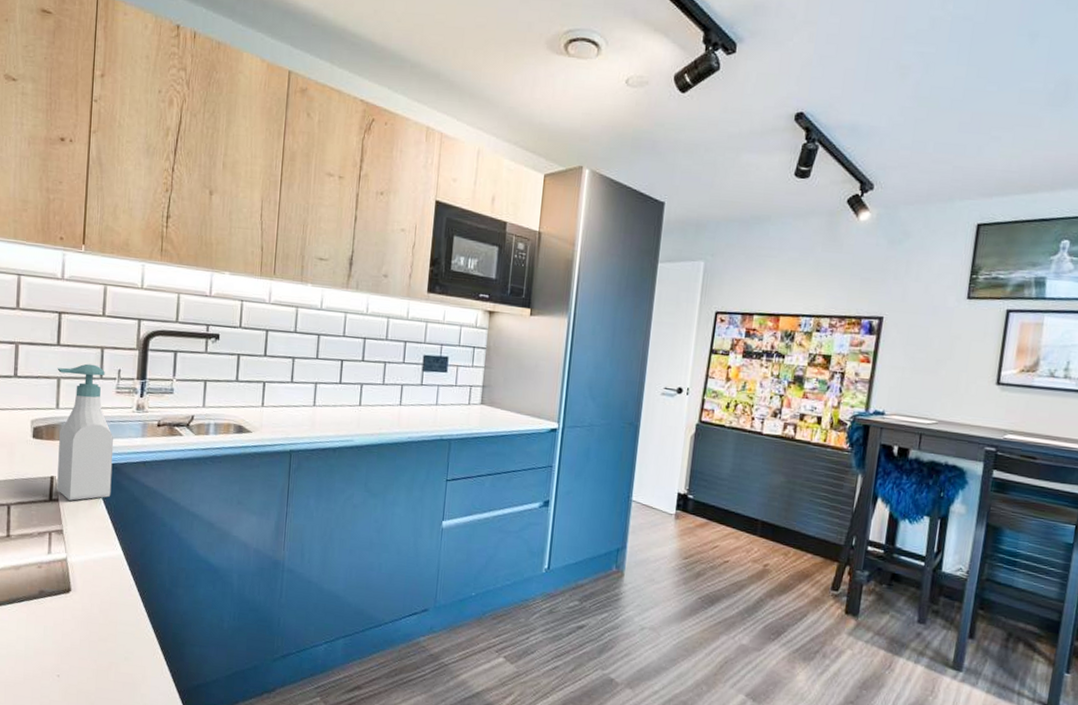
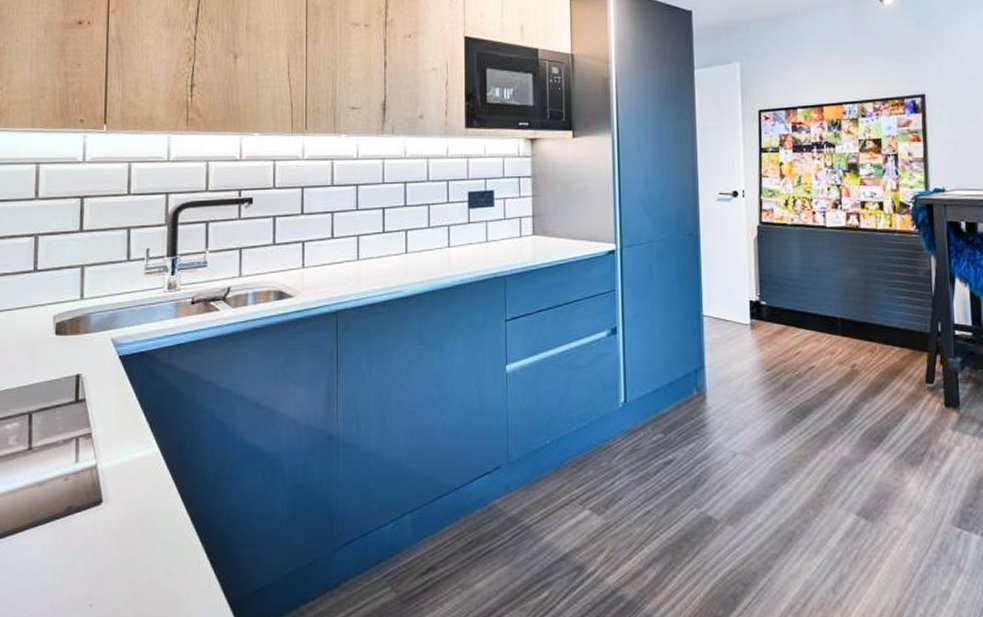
soap bottle: present [57,363,114,501] -> none [80,247,145,399]

